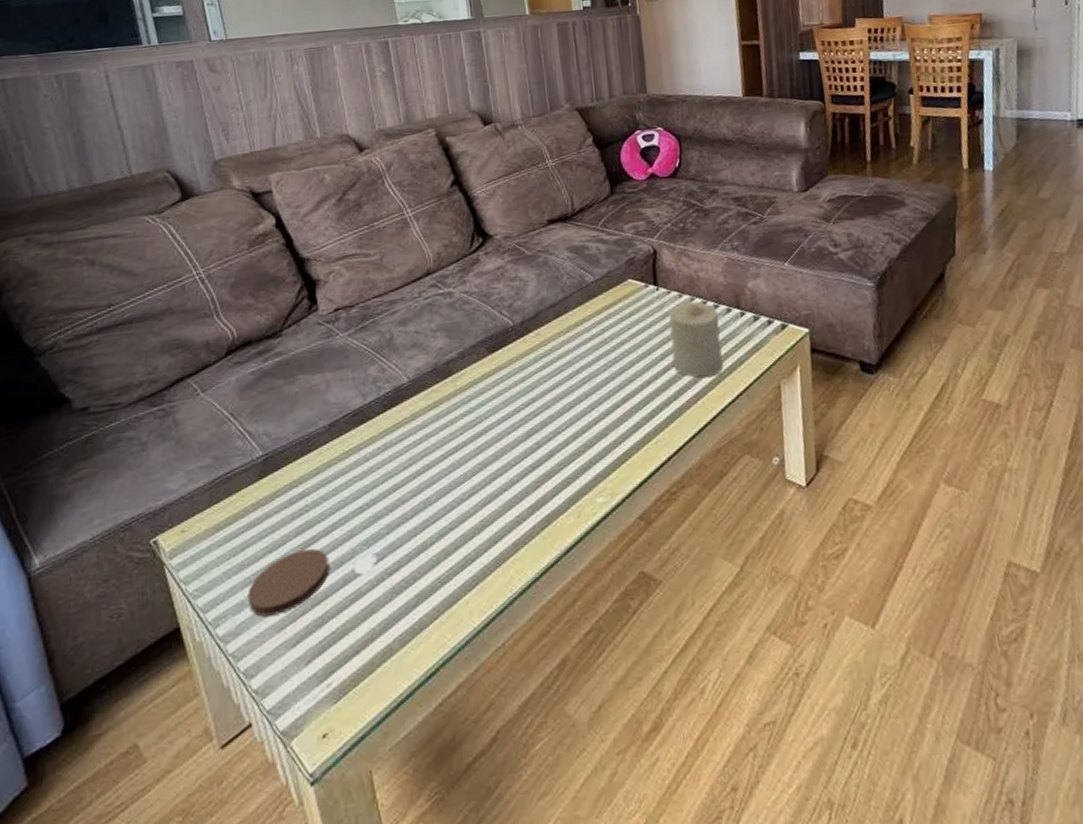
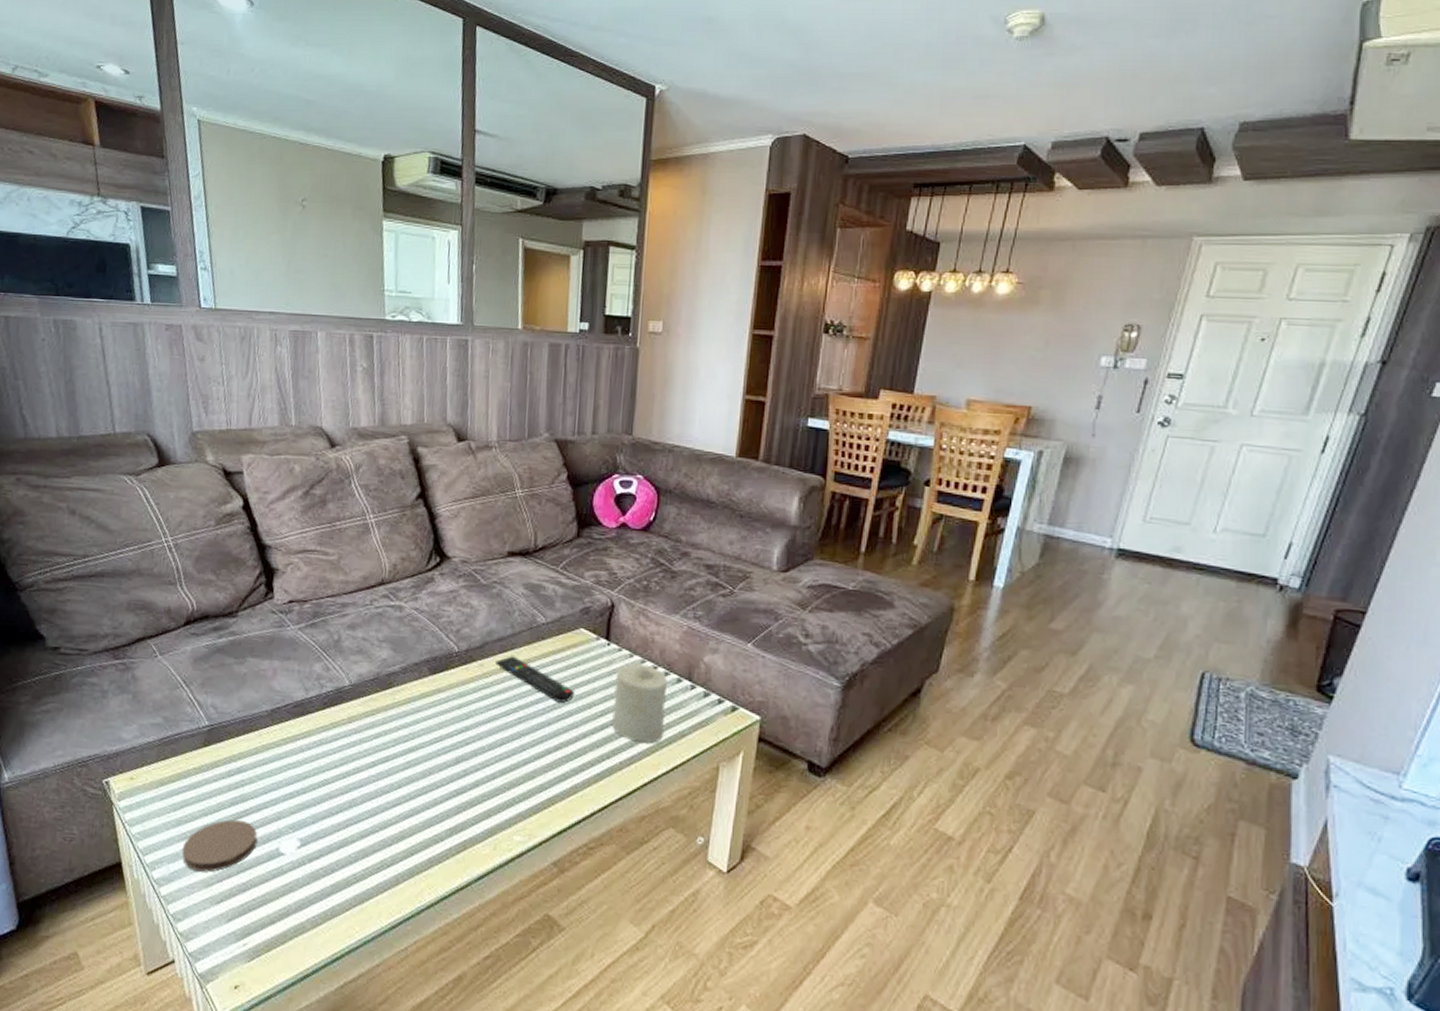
remote control: none [552,319,634,355] -> present [495,656,576,703]

